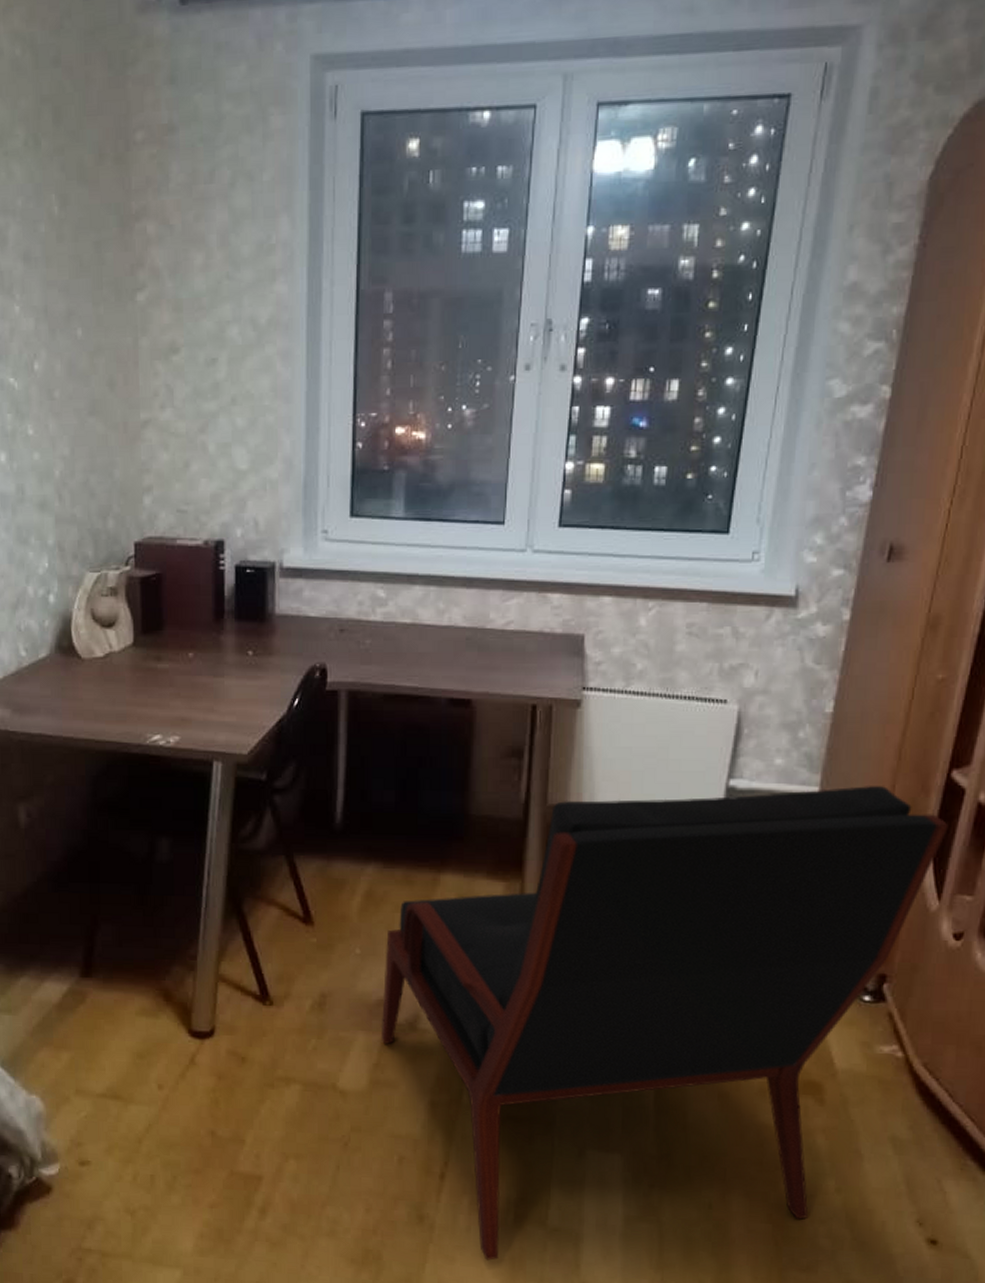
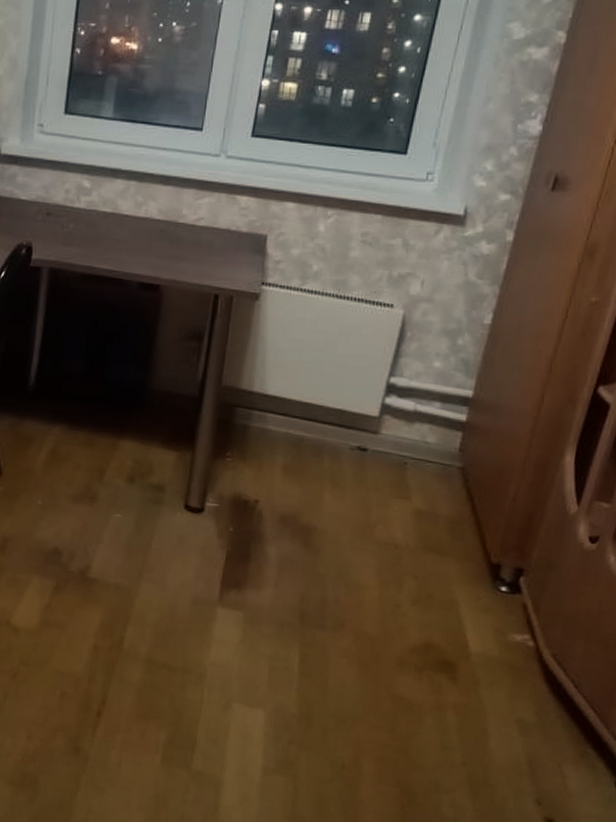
armchair: present [380,786,949,1261] -> none [53,383,592,795]

